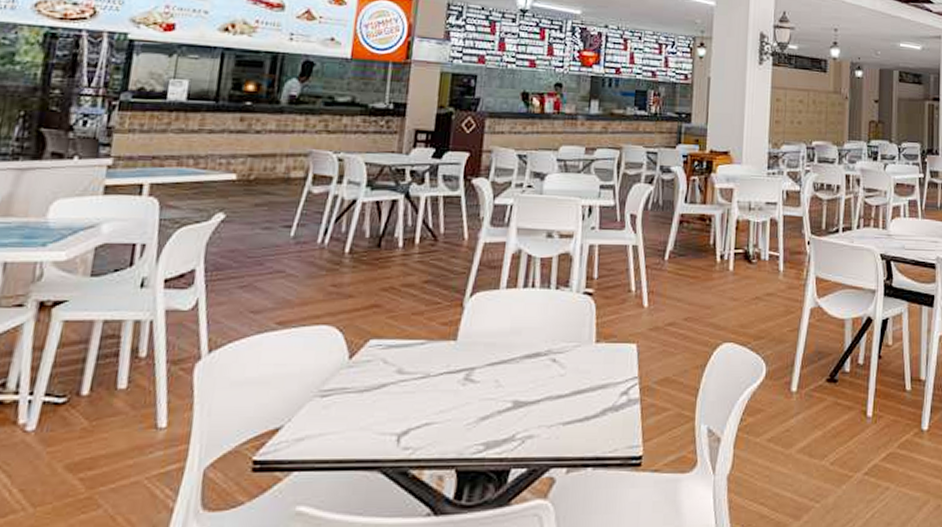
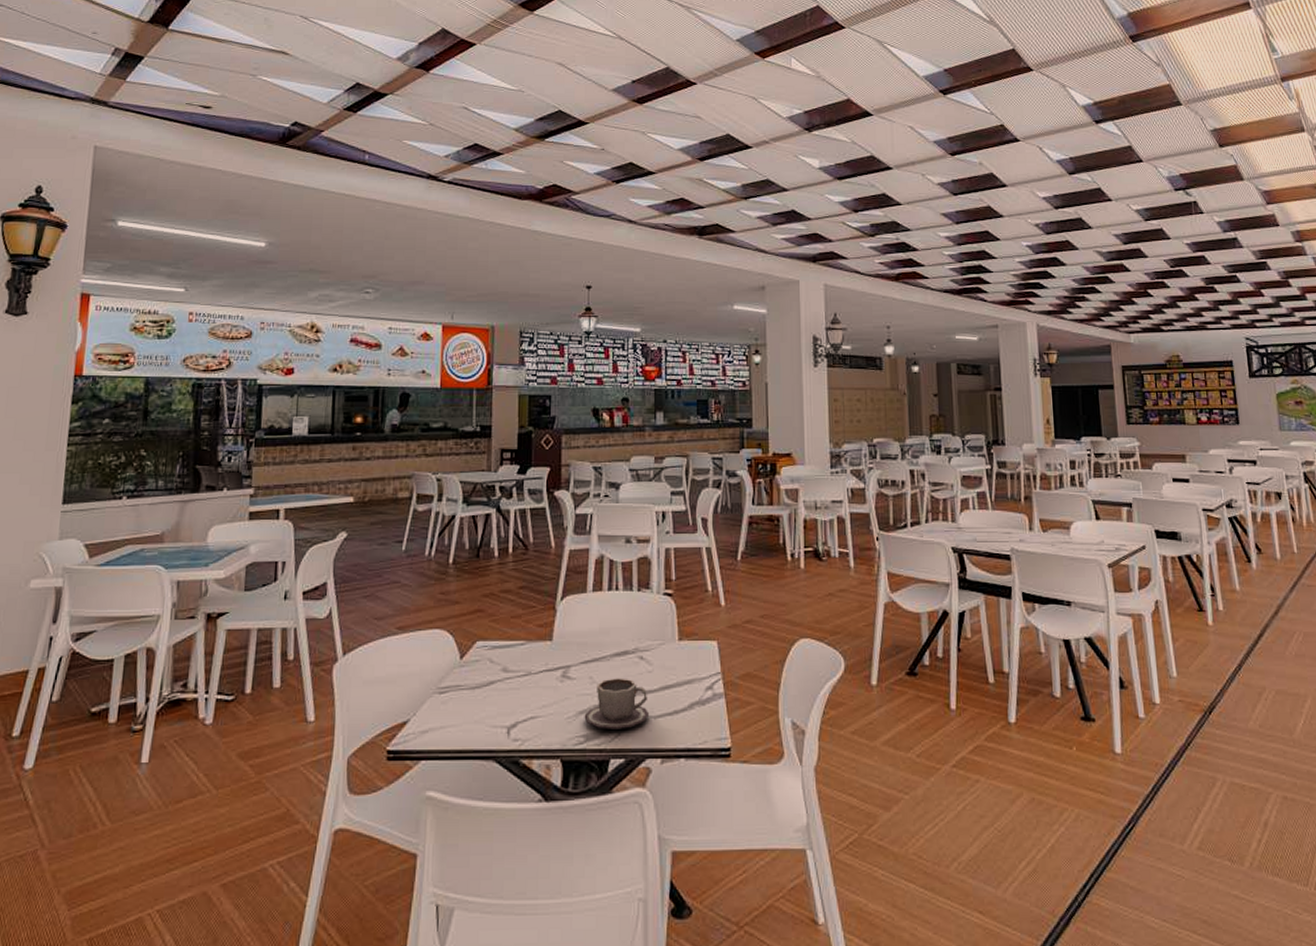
cup: none [485,381,558,437] -> present [584,678,650,729]

